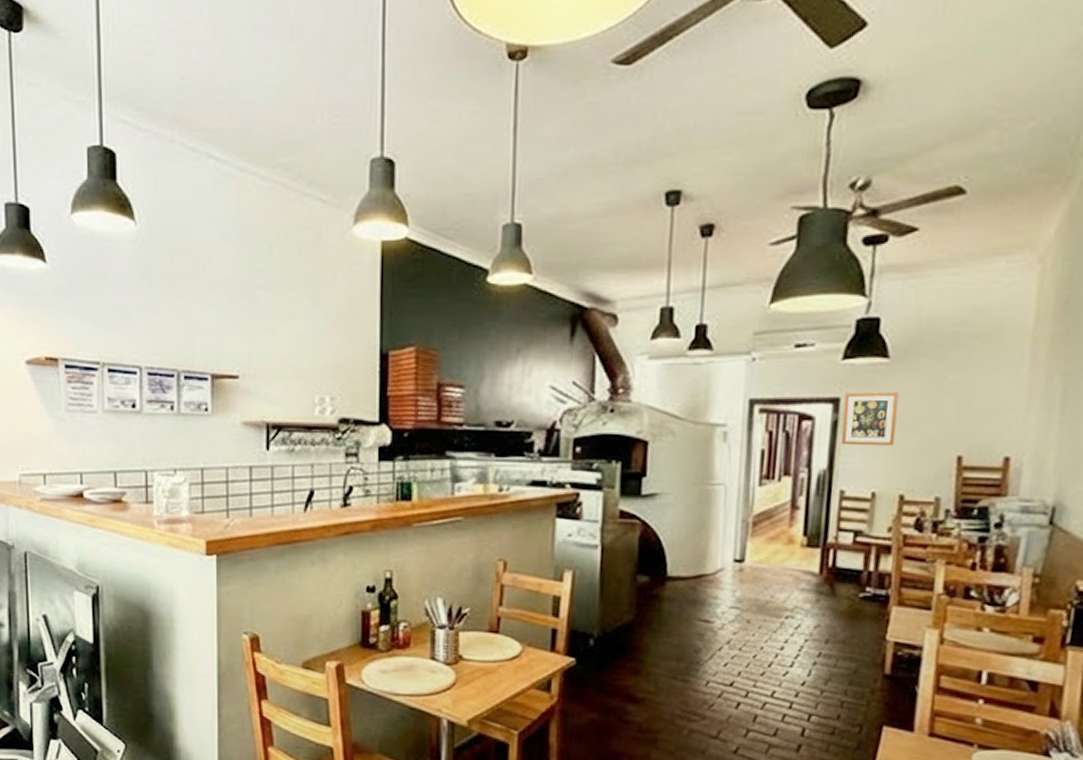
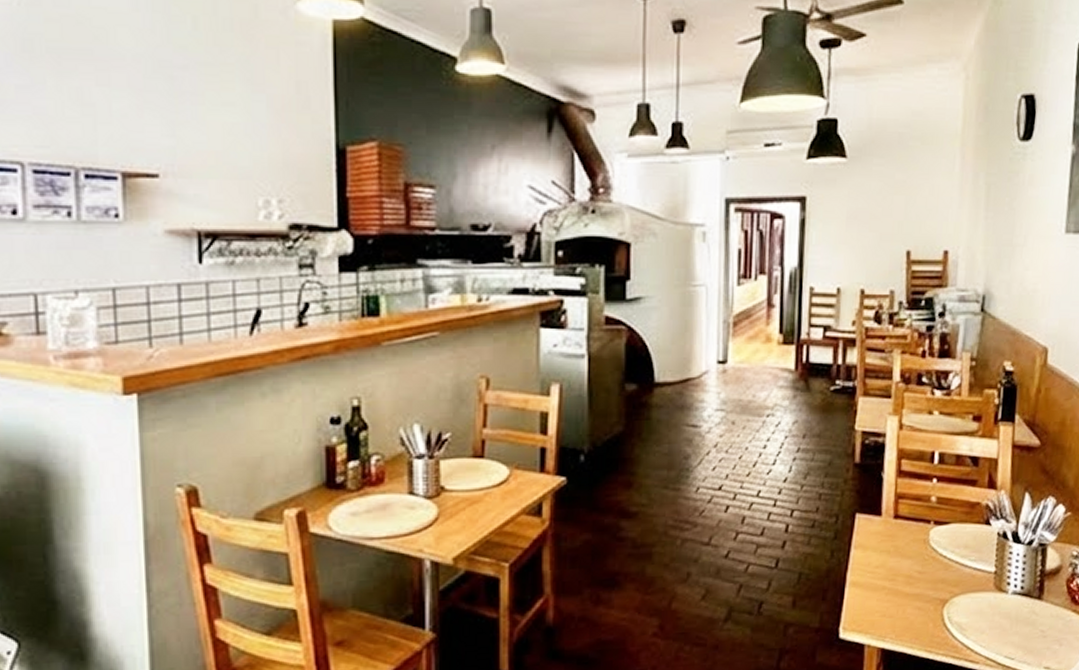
wall art: present [841,392,899,446] -> none [808,190,857,243]

